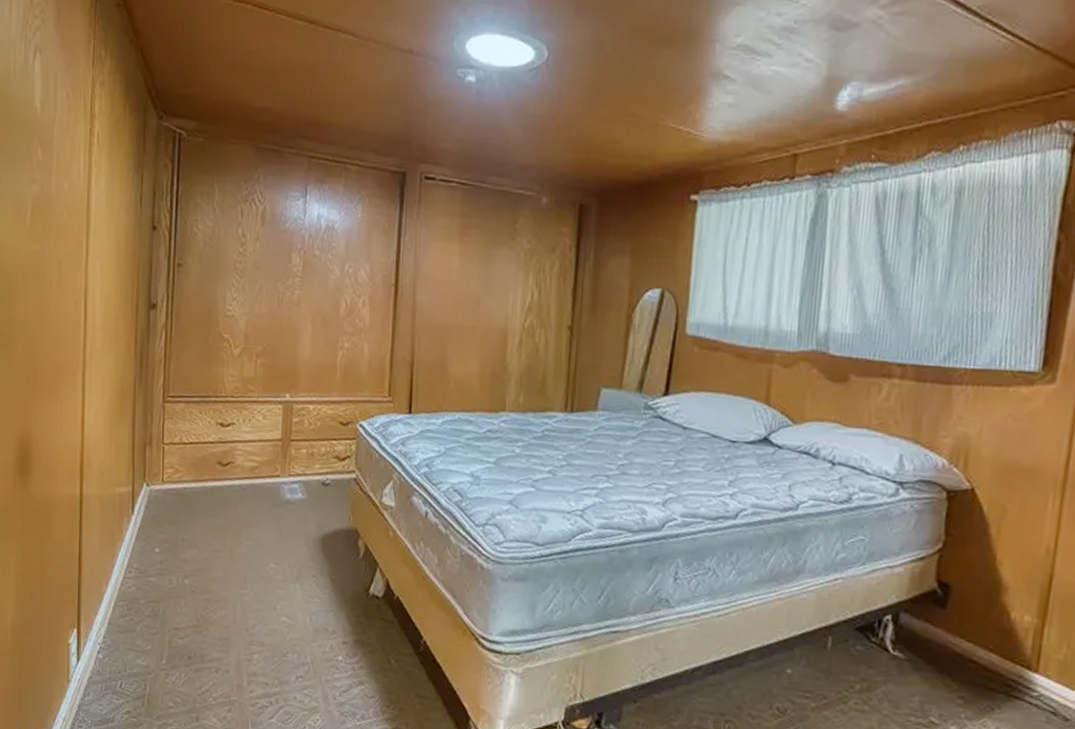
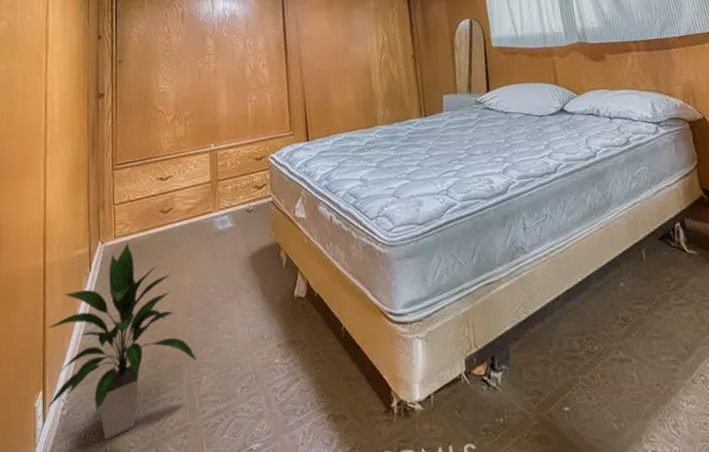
indoor plant: none [81,490,249,694] -> present [46,242,198,440]

